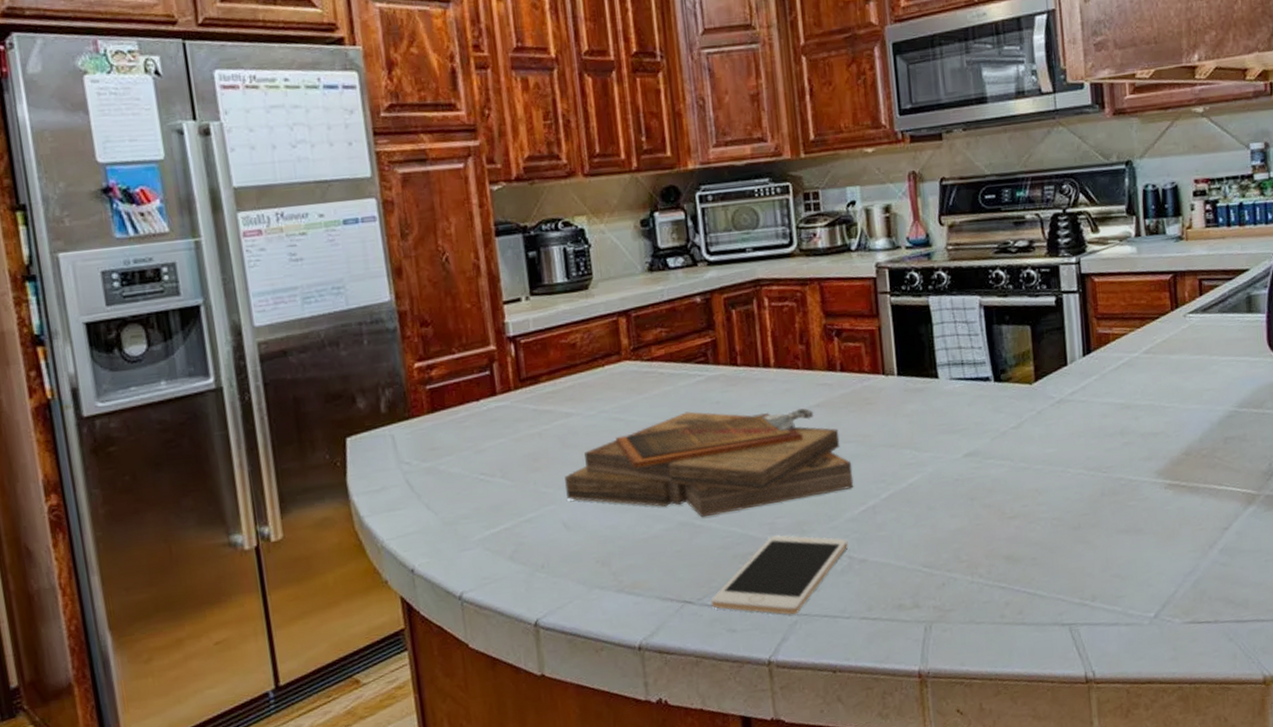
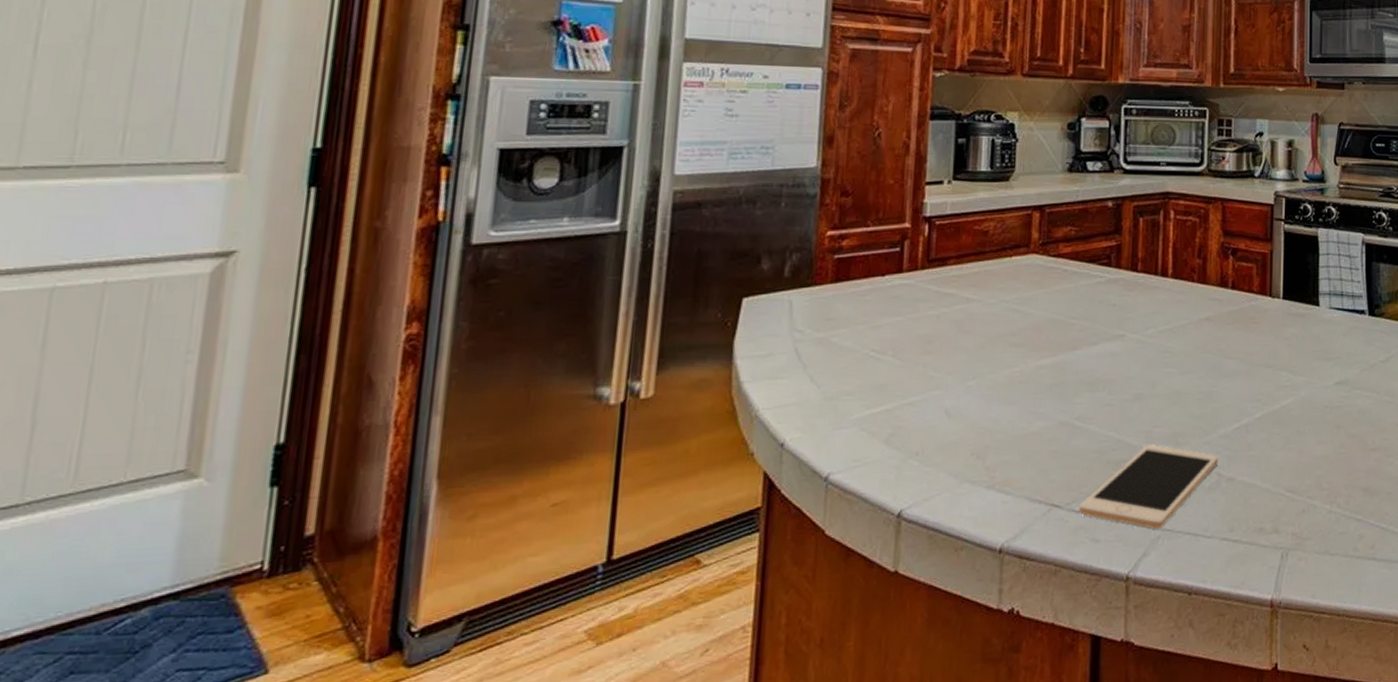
clipboard: present [564,408,854,518] -> none [954,311,1232,419]

